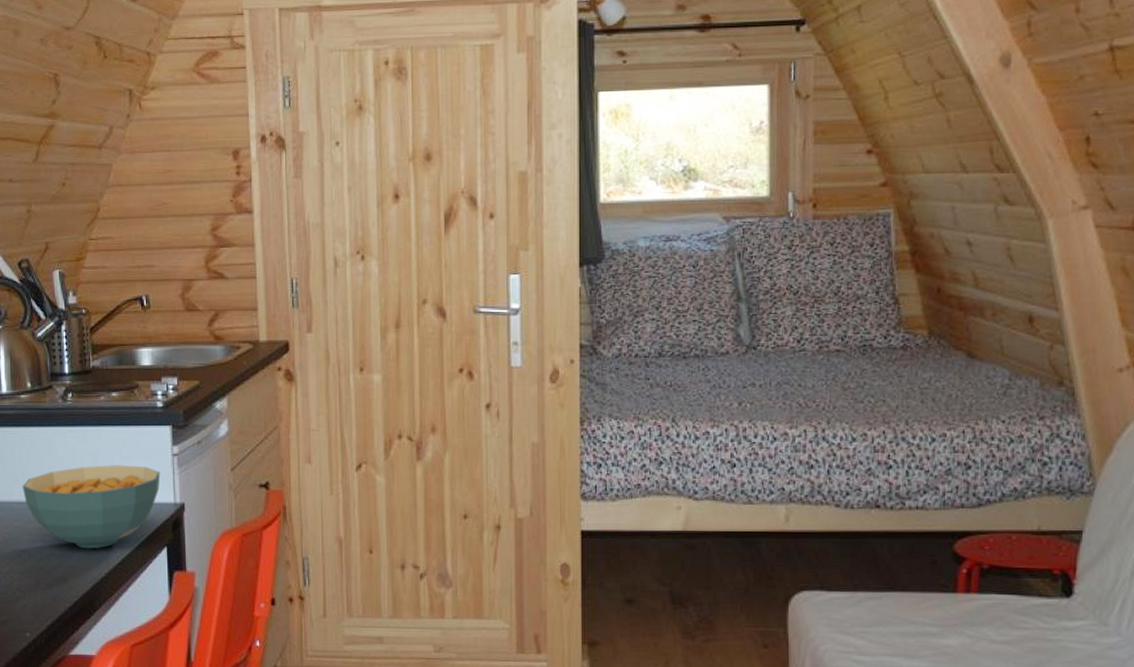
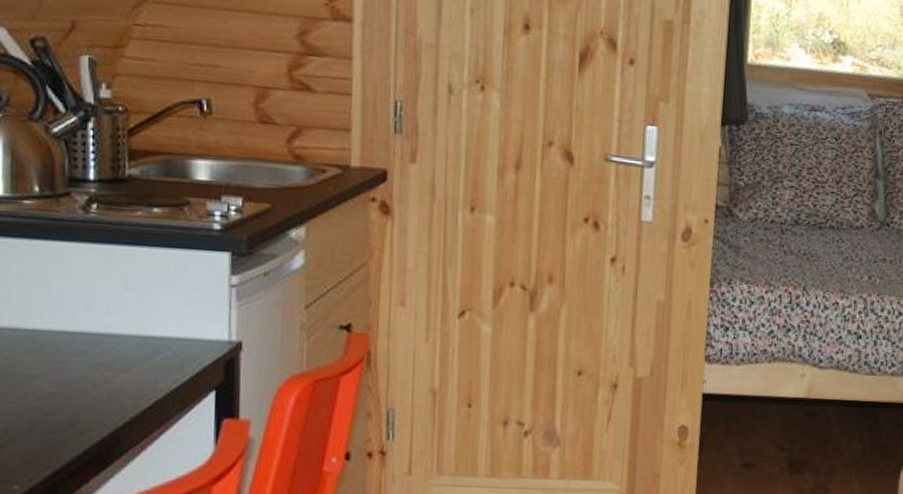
cereal bowl: present [22,465,160,549] -> none [18,291,213,389]

